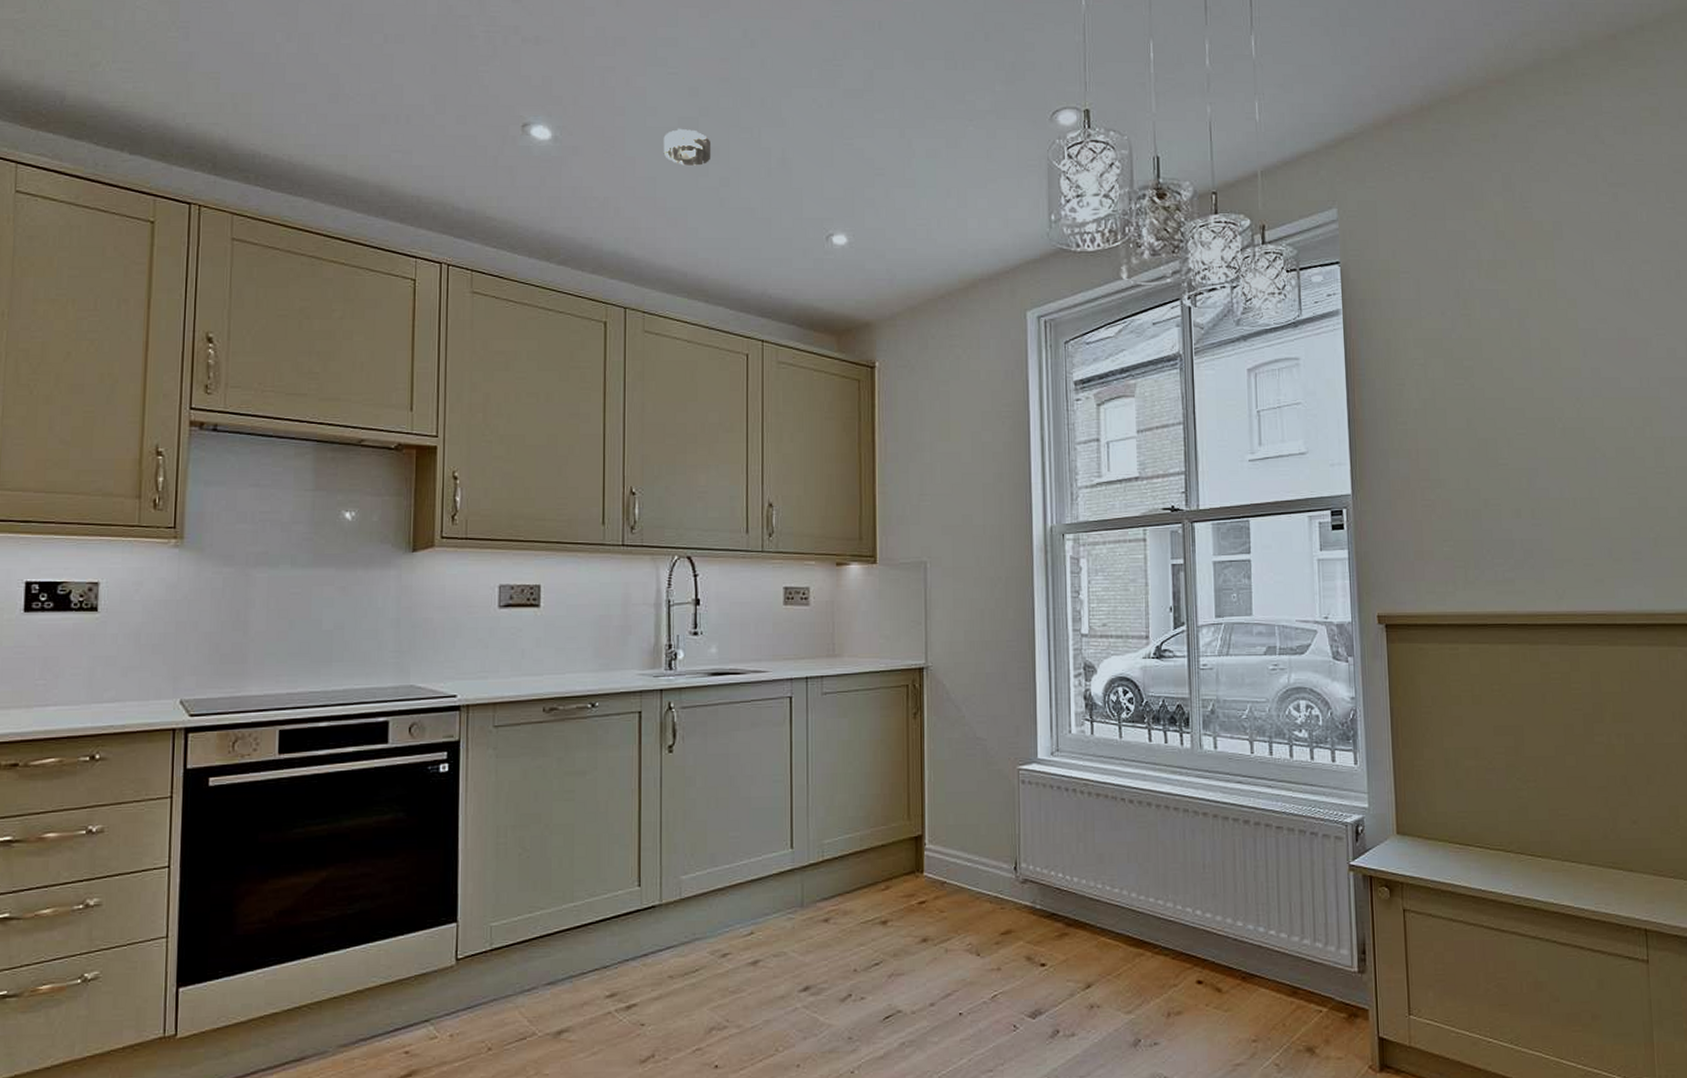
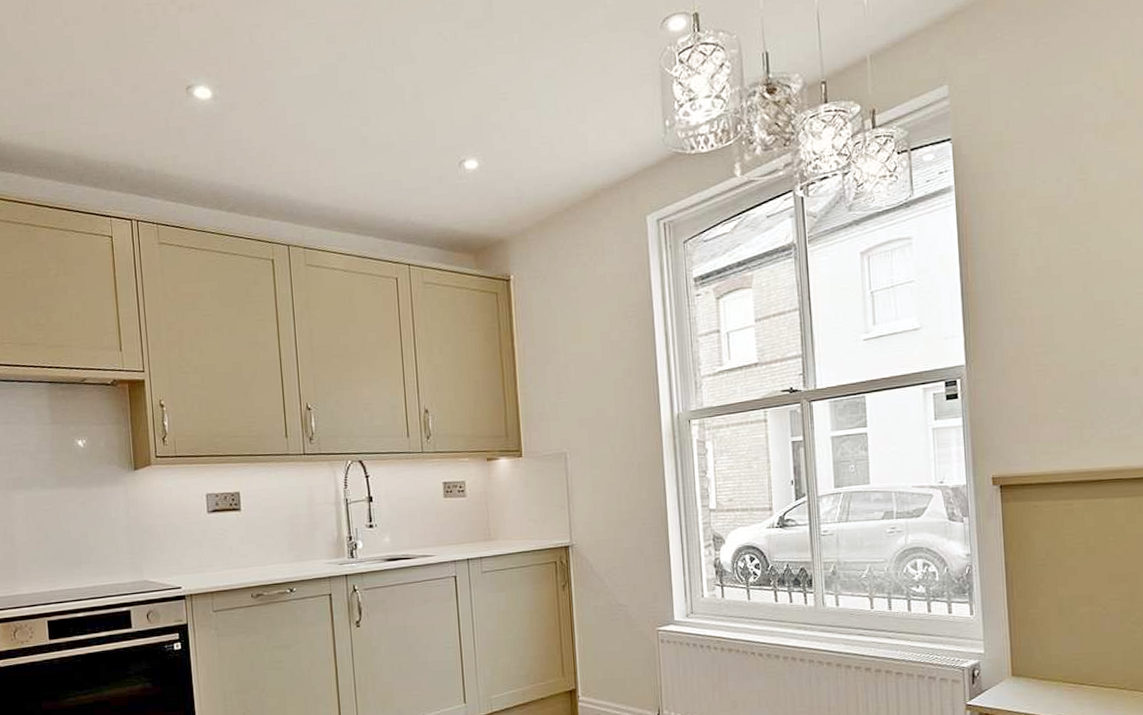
smoke detector: present [663,128,712,166] -> none [308,75,352,110]

